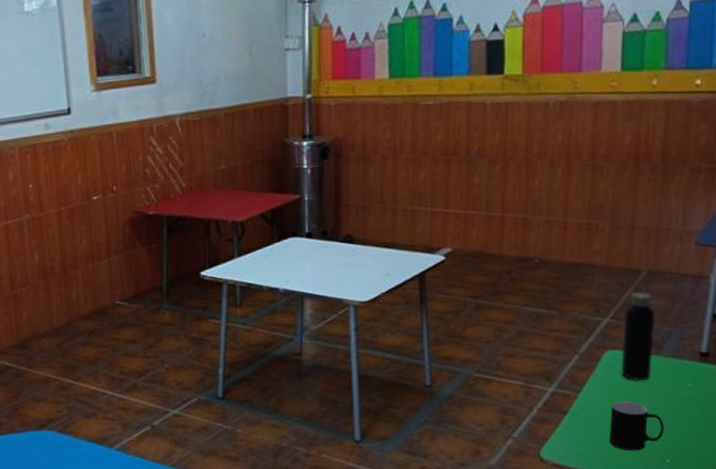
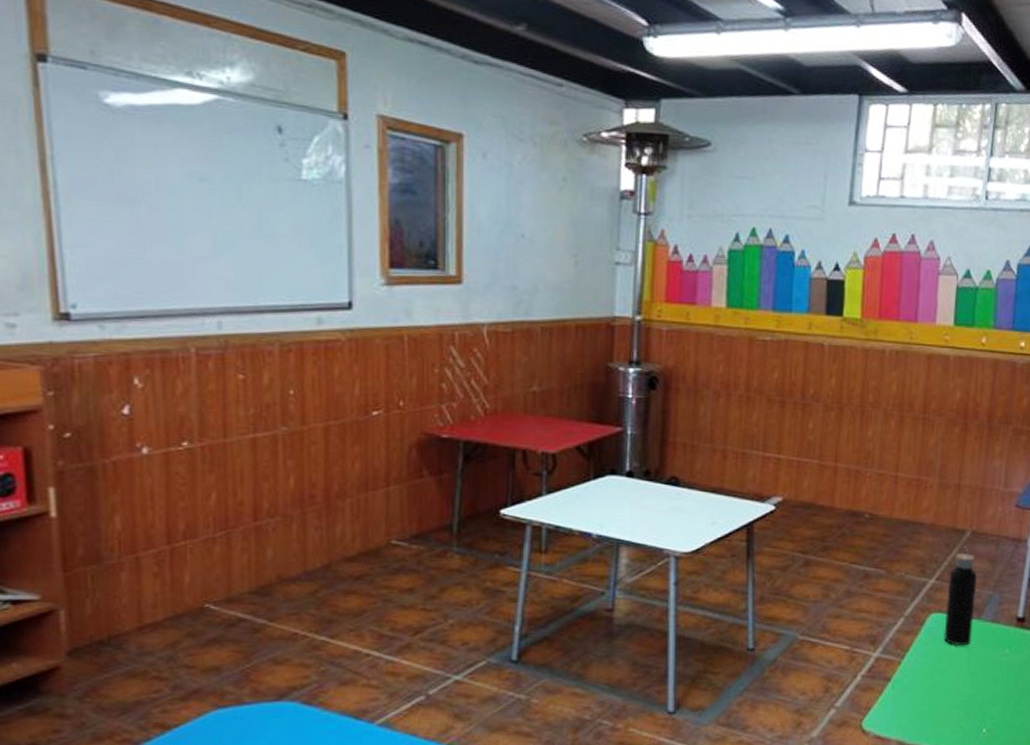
cup: present [609,401,664,451] -> none [929,667,982,721]

